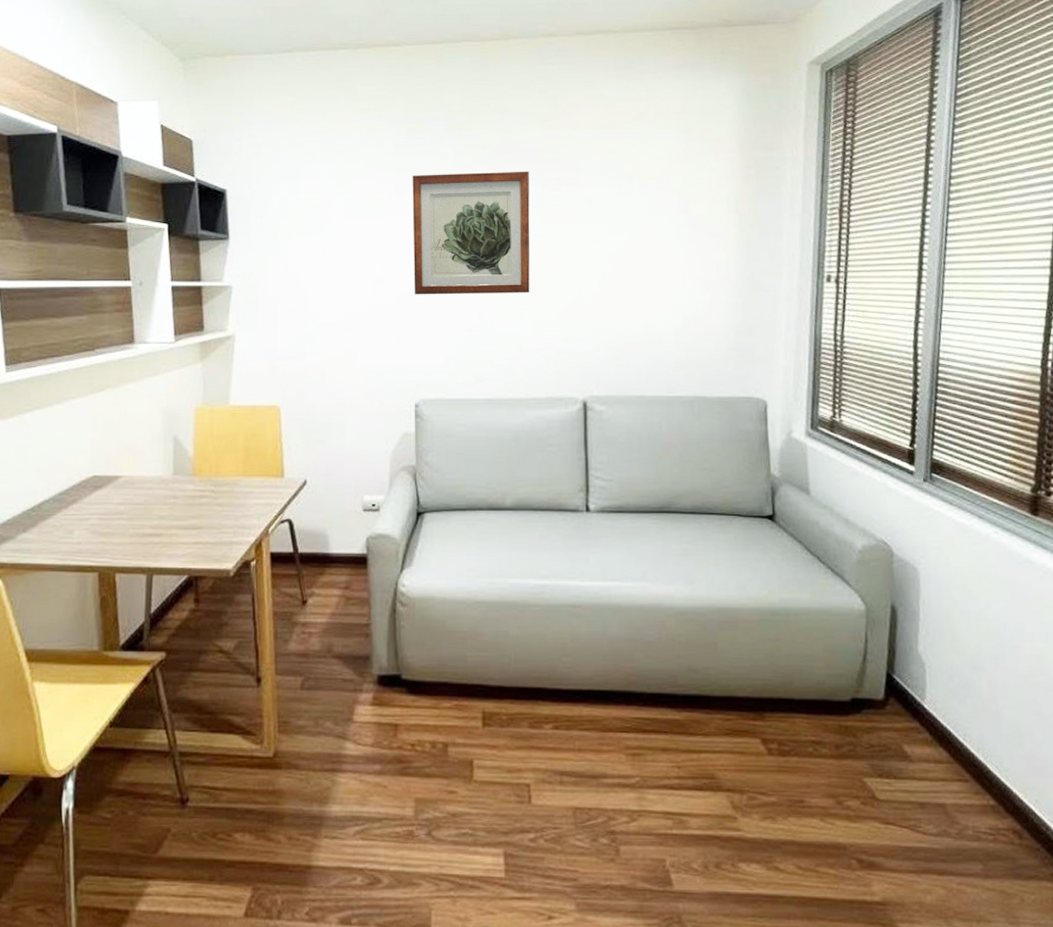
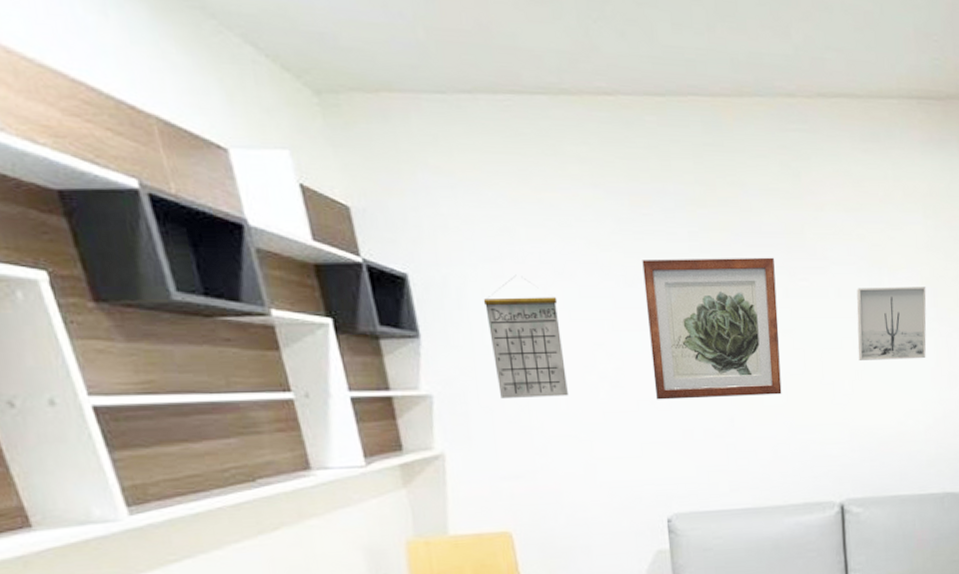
calendar: none [280,189,340,290] -> present [483,274,568,398]
wall art: none [606,195,678,263] -> present [856,287,927,360]

